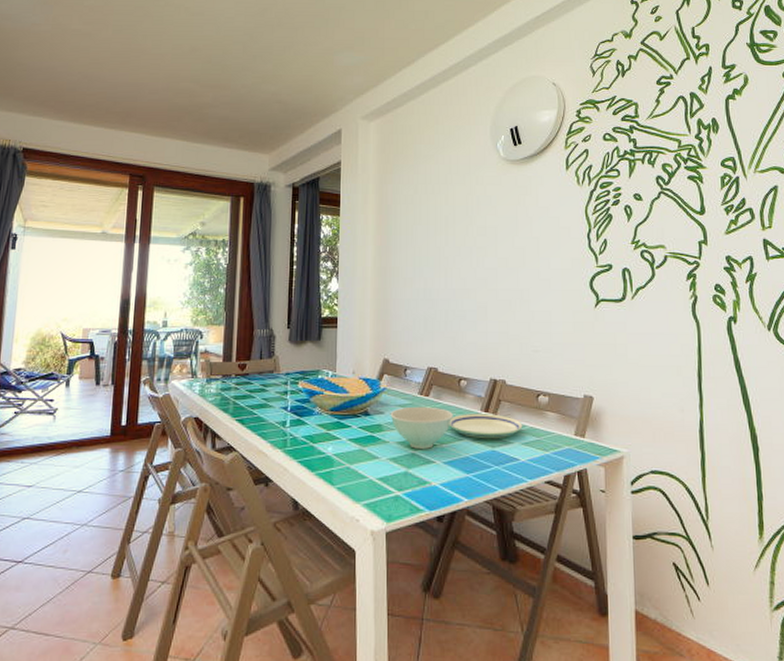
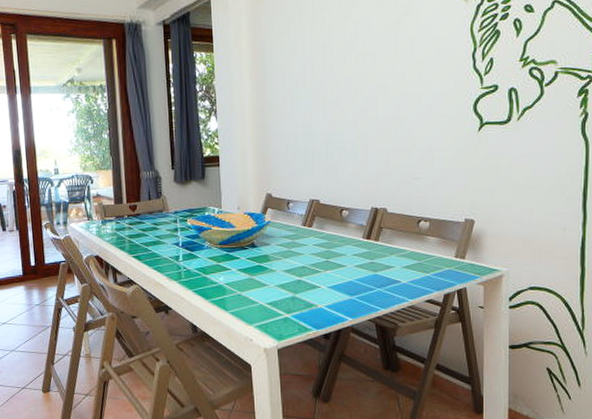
bowl: present [390,406,453,450] -> none [275,236,336,277]
plate: present [449,414,523,439] -> none [332,241,404,265]

